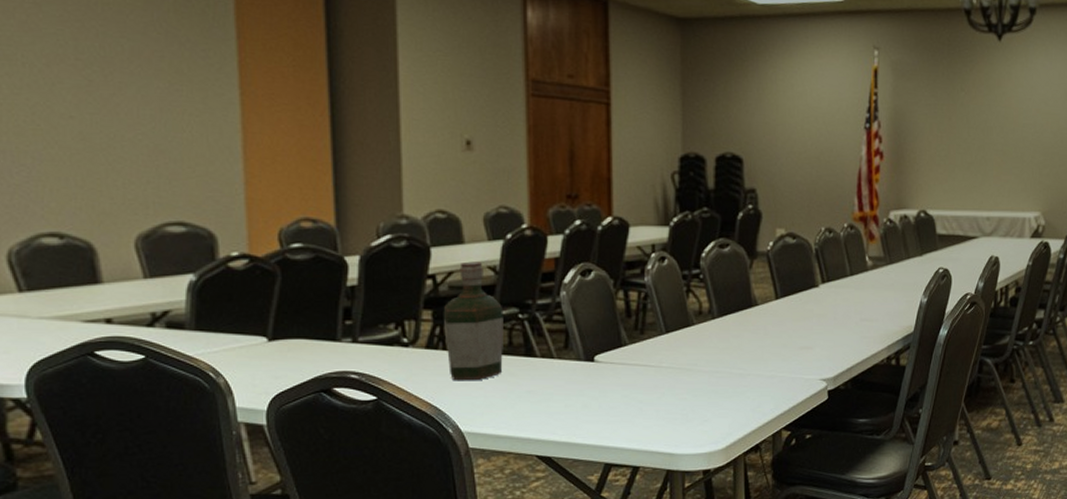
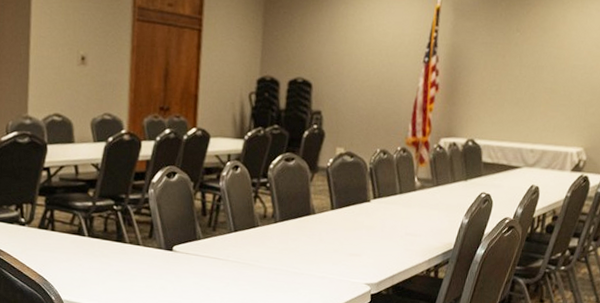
bottle: present [443,261,504,381] -> none [53,158,102,259]

